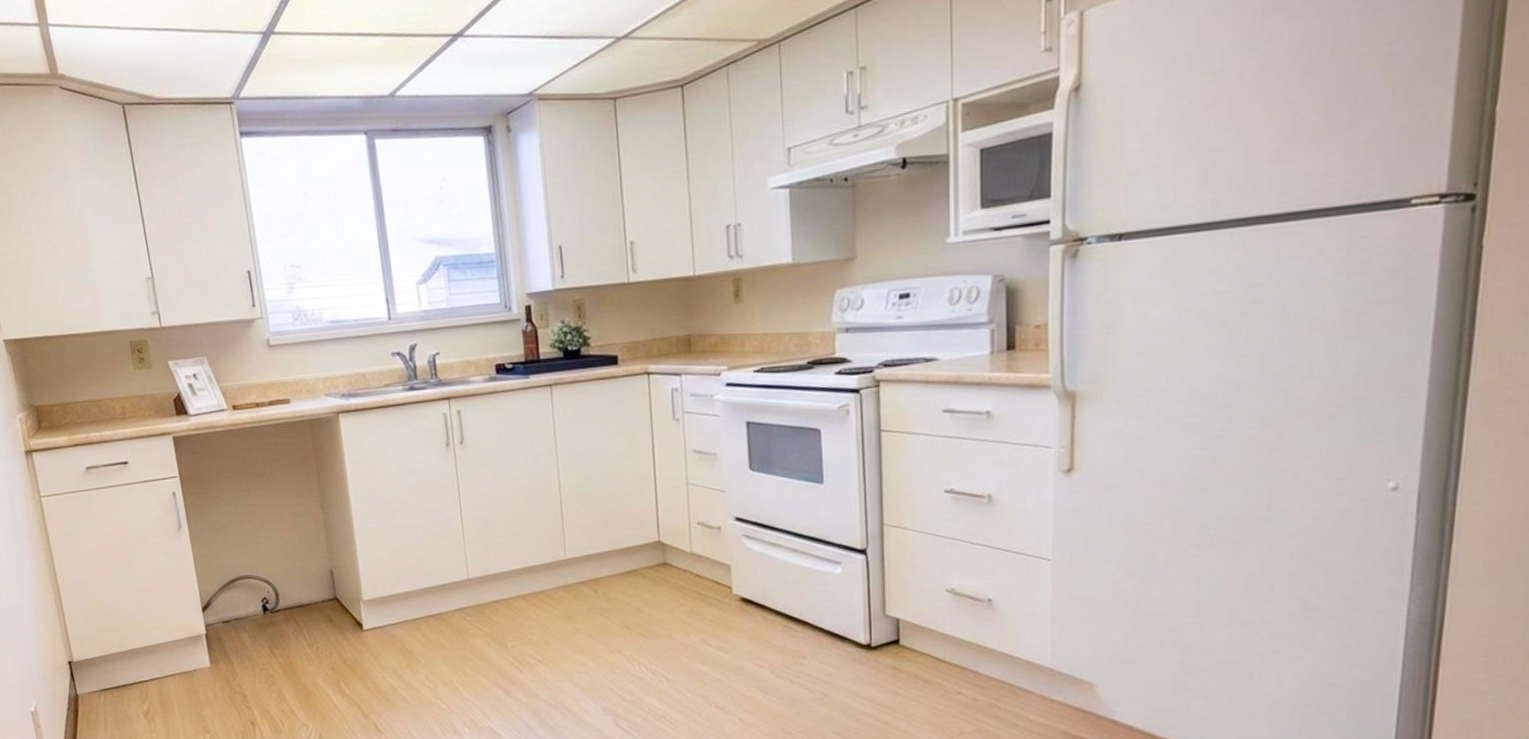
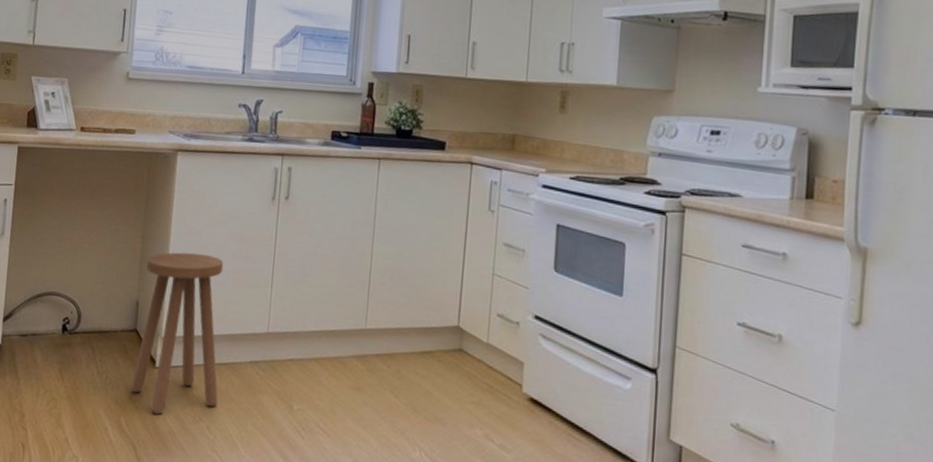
stool: none [331,513,432,674] -> present [130,252,224,415]

